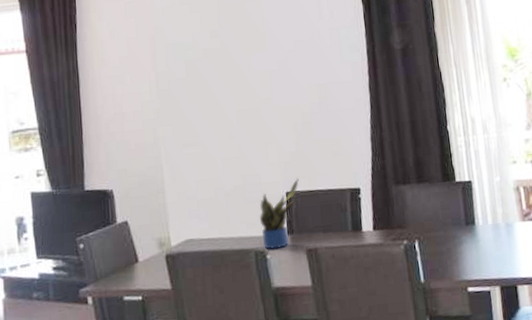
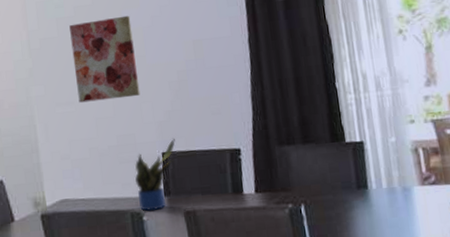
wall art: none [198,59,266,144] -> present [69,15,141,103]

